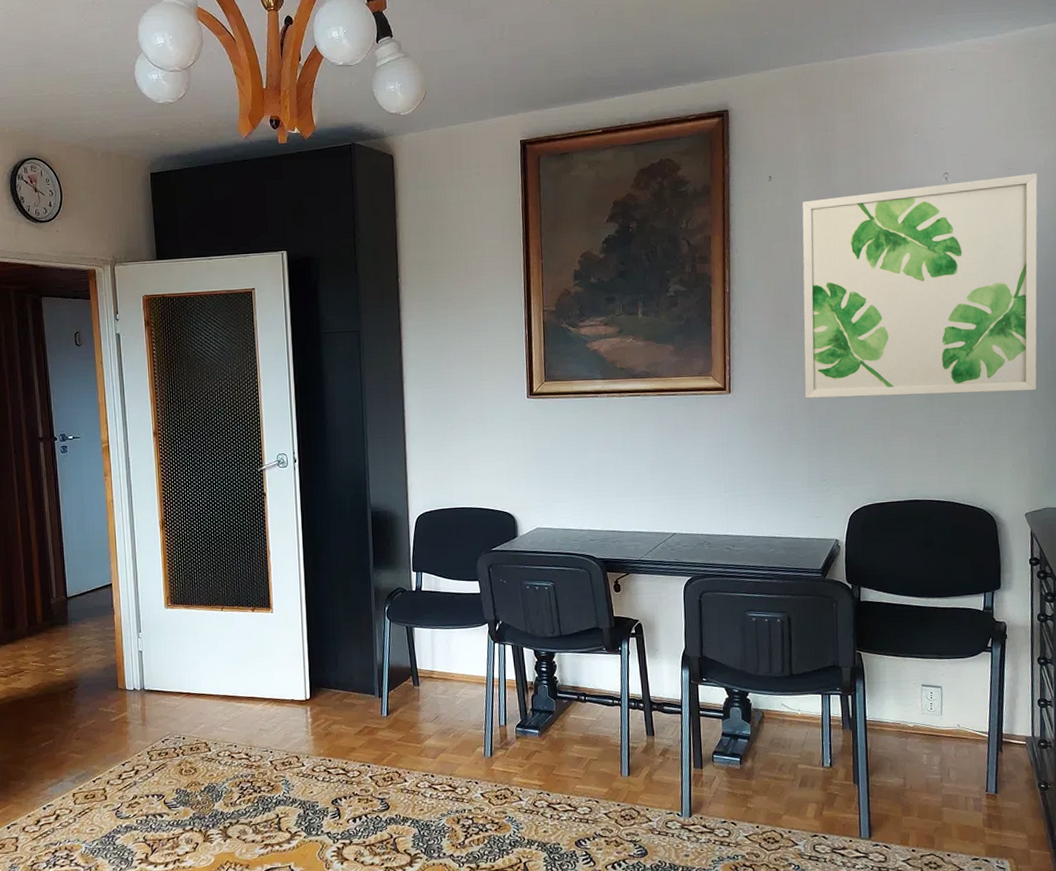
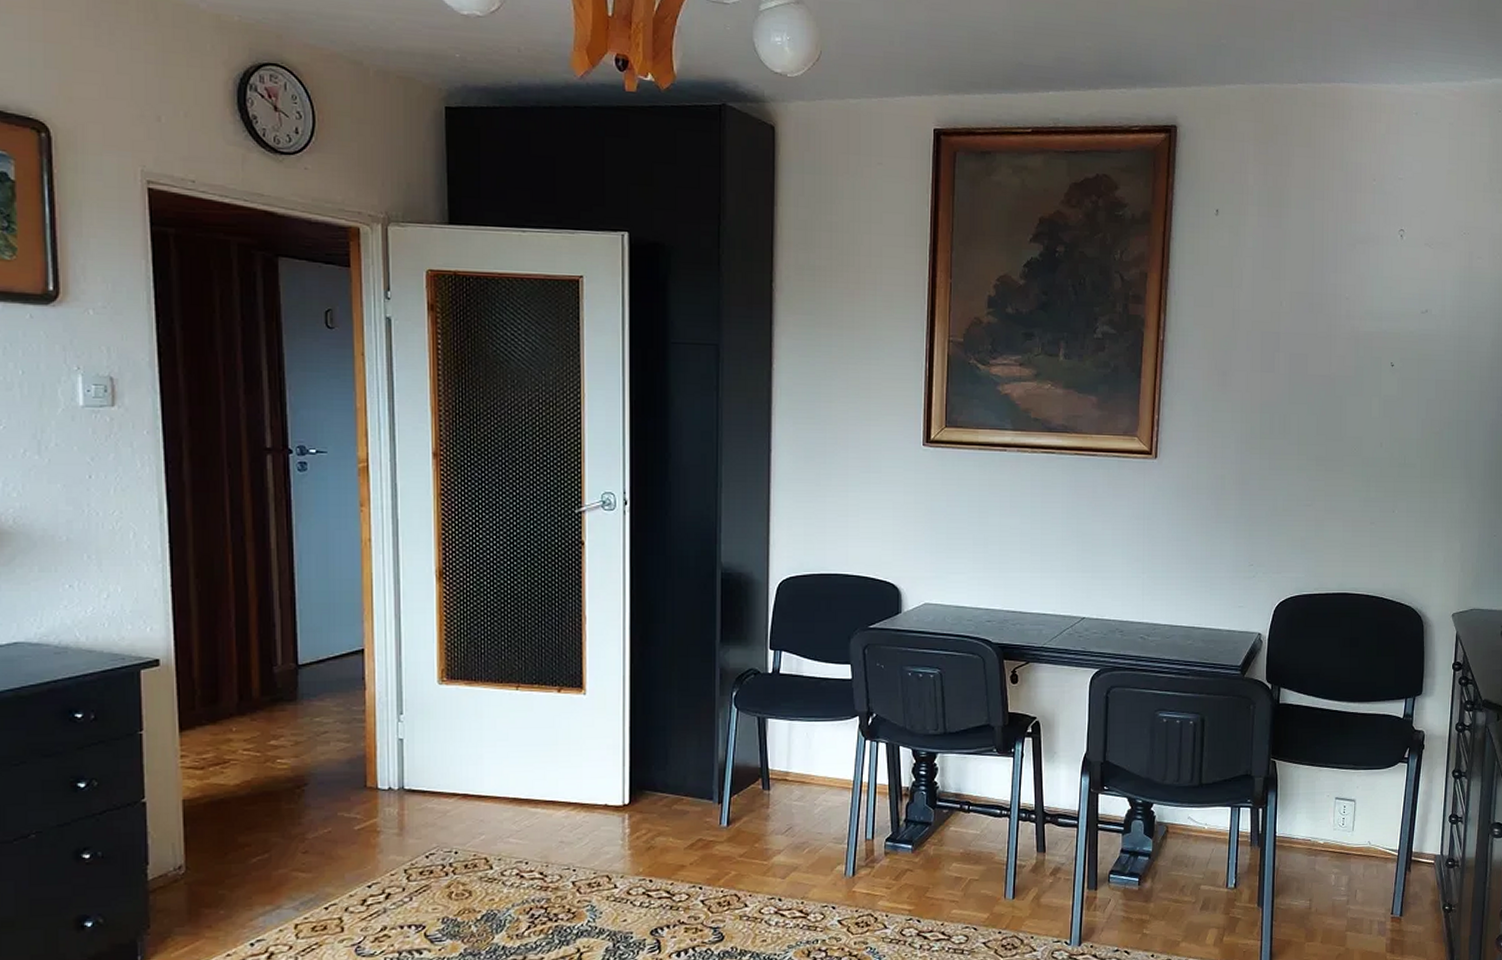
wall art: present [802,173,1038,399] -> none [1238,241,1492,480]

